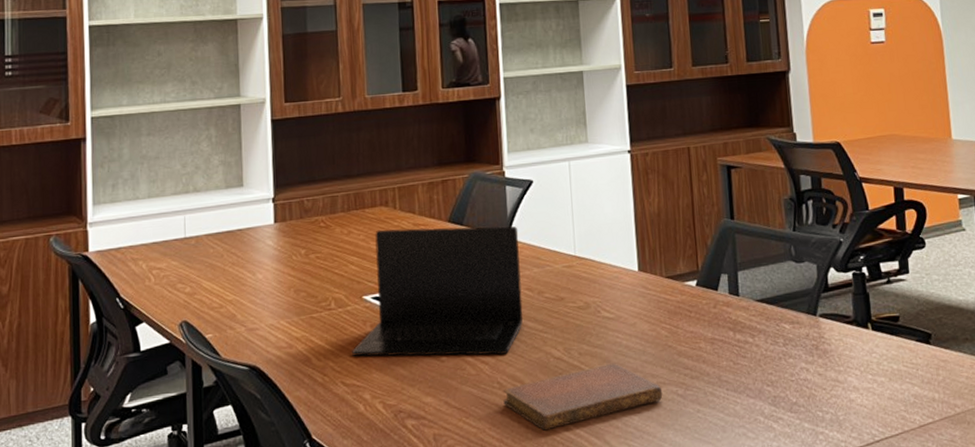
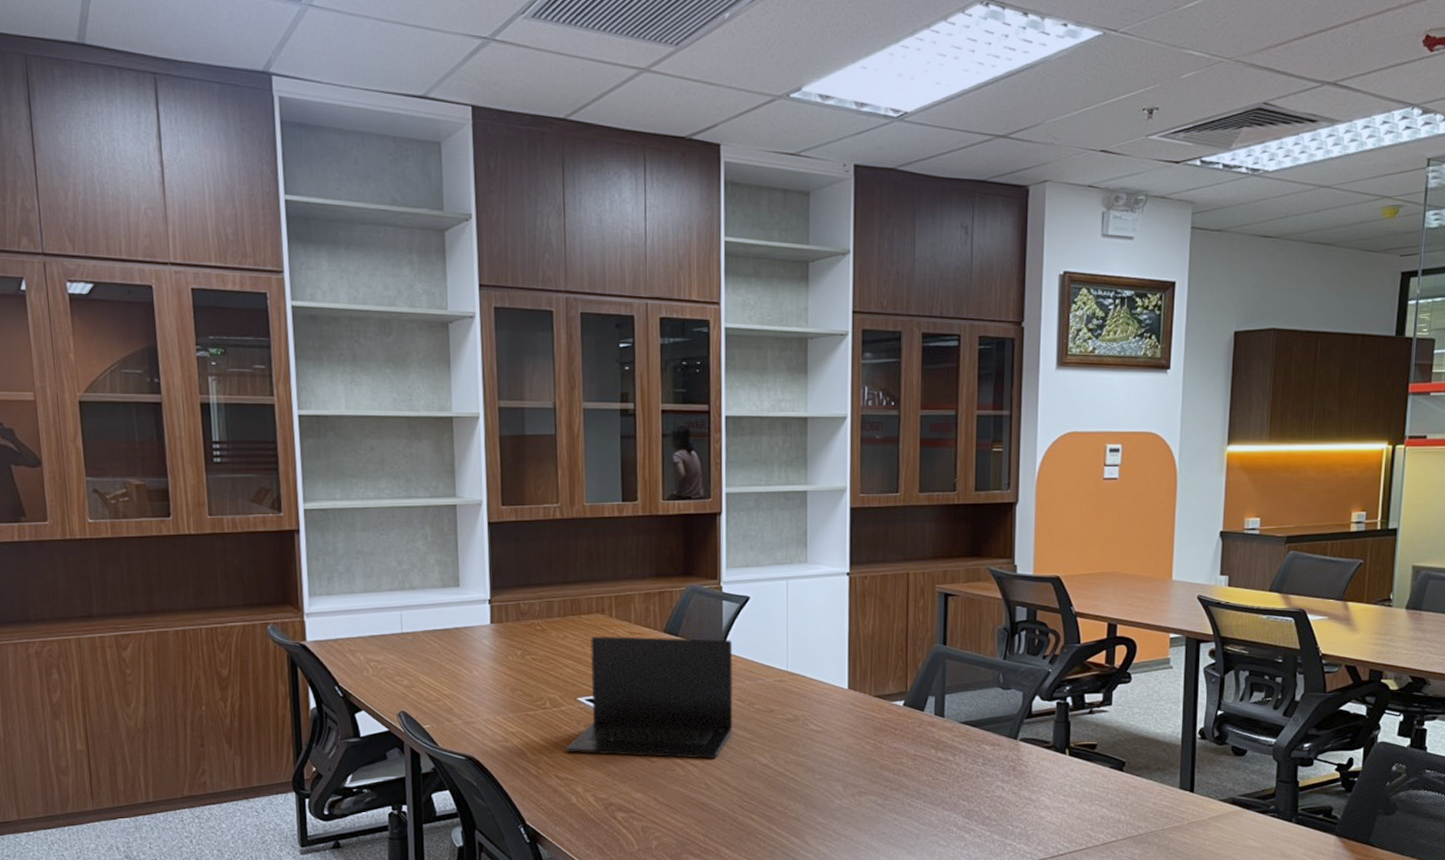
notebook: present [503,363,663,431] -> none [710,772,863,829]

